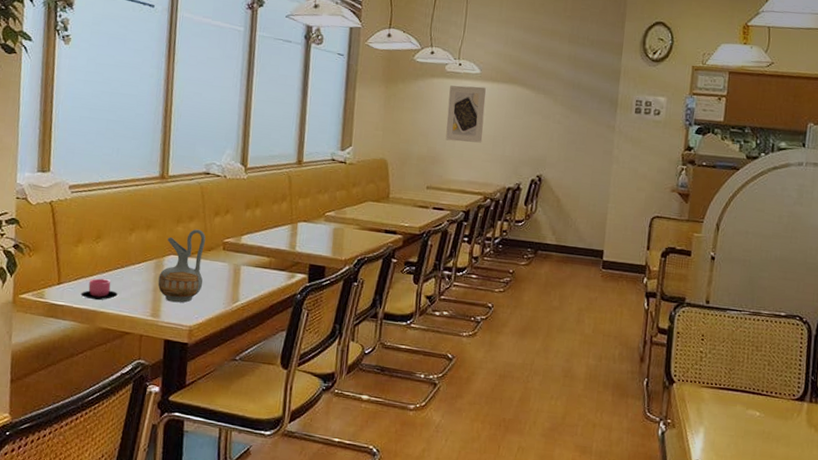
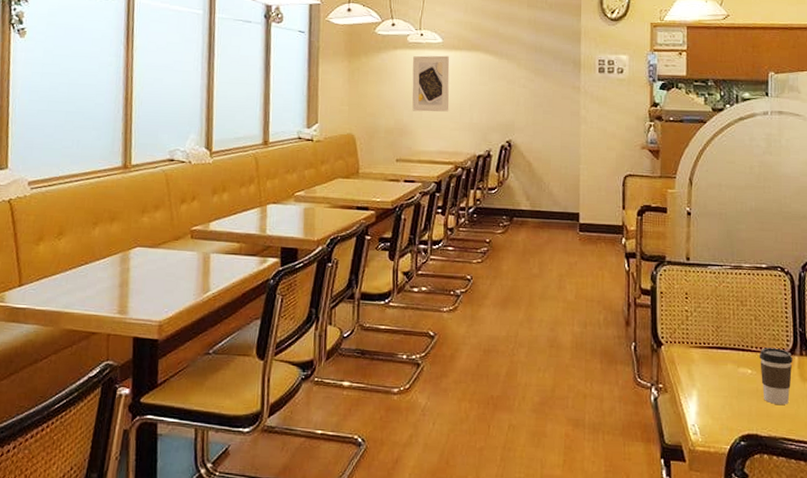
cup: present [80,278,118,301] -> none [43,276,83,301]
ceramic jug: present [157,229,206,303] -> none [124,218,173,297]
coffee cup: none [768,392,802,448] -> present [760,347,793,405]

